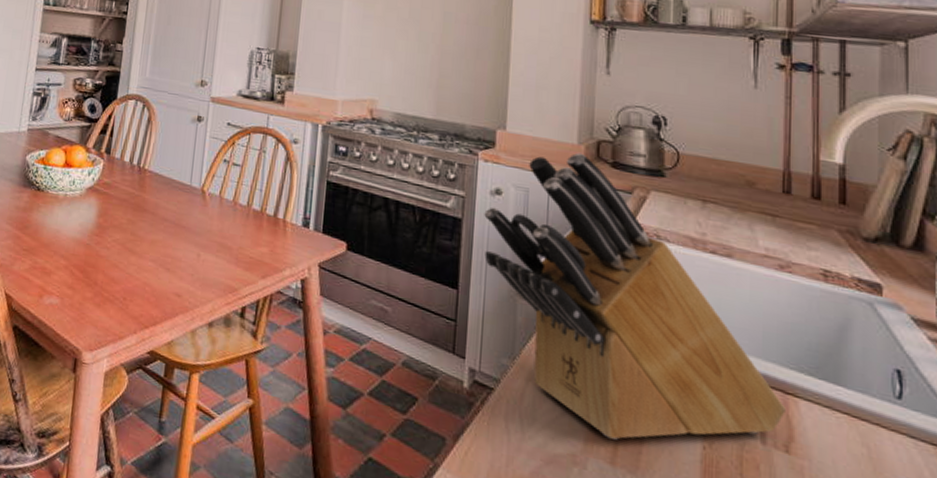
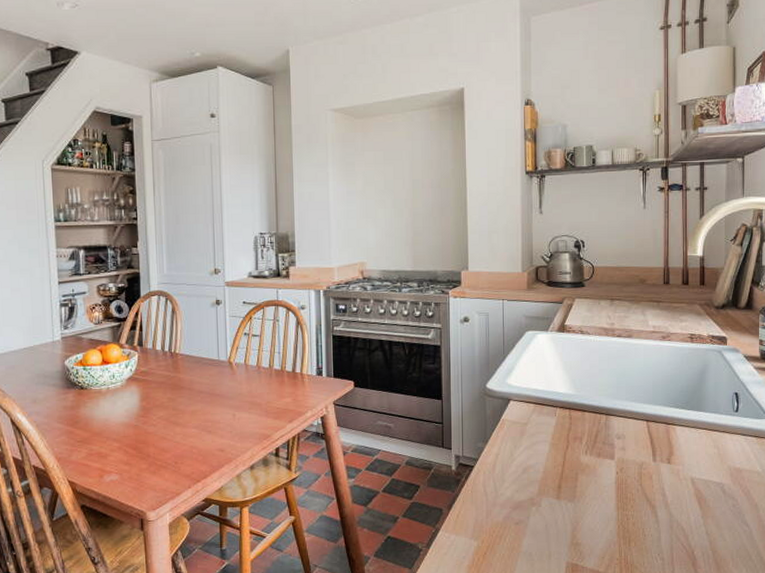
knife block: present [484,152,786,440] -> none [457,278,668,482]

